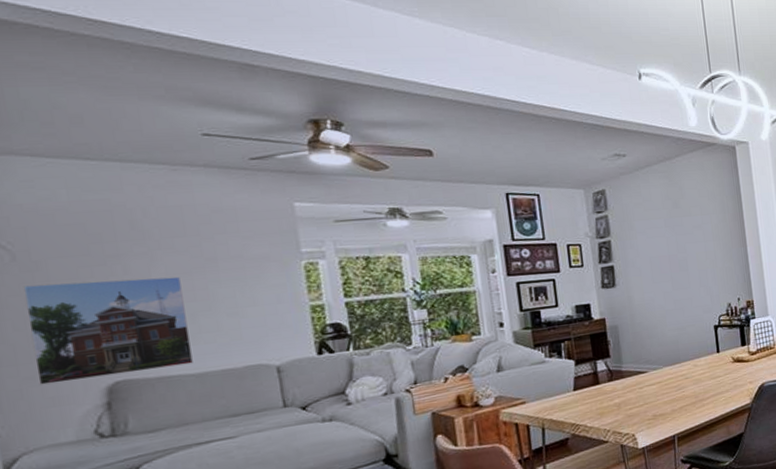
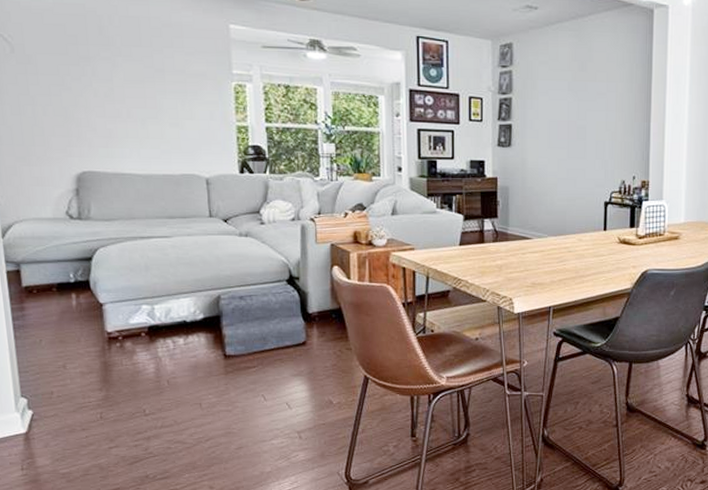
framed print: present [23,276,193,385] -> none [19,76,141,166]

